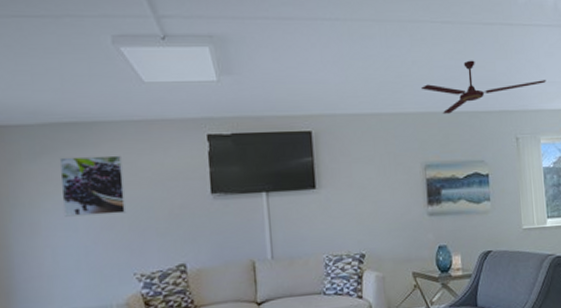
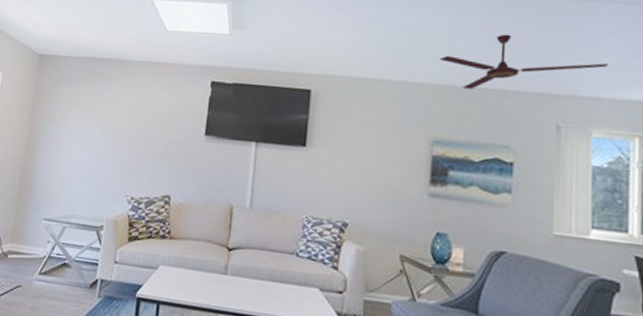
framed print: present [59,155,127,217] -> none [82,86,137,141]

